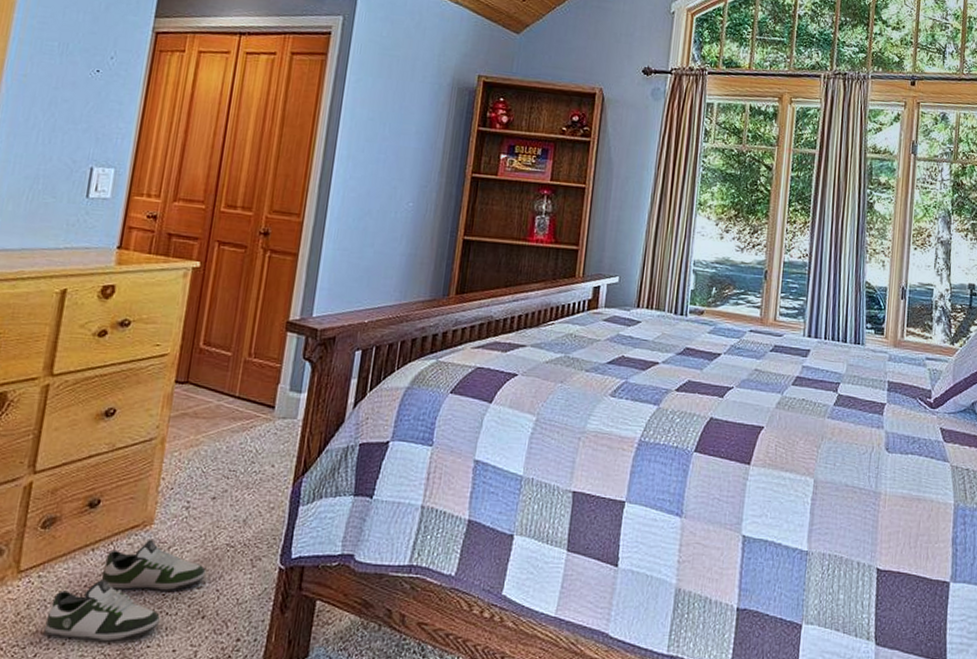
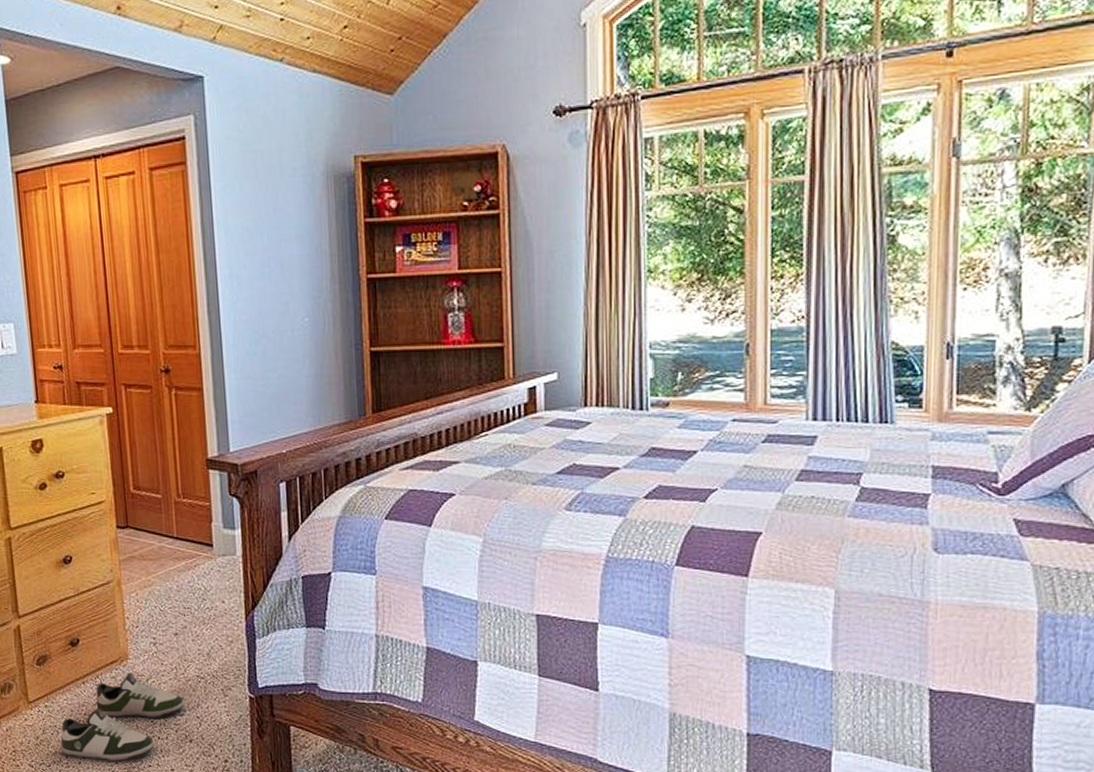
decorative figurine: none [553,102,581,128] -> present [450,169,483,201]

